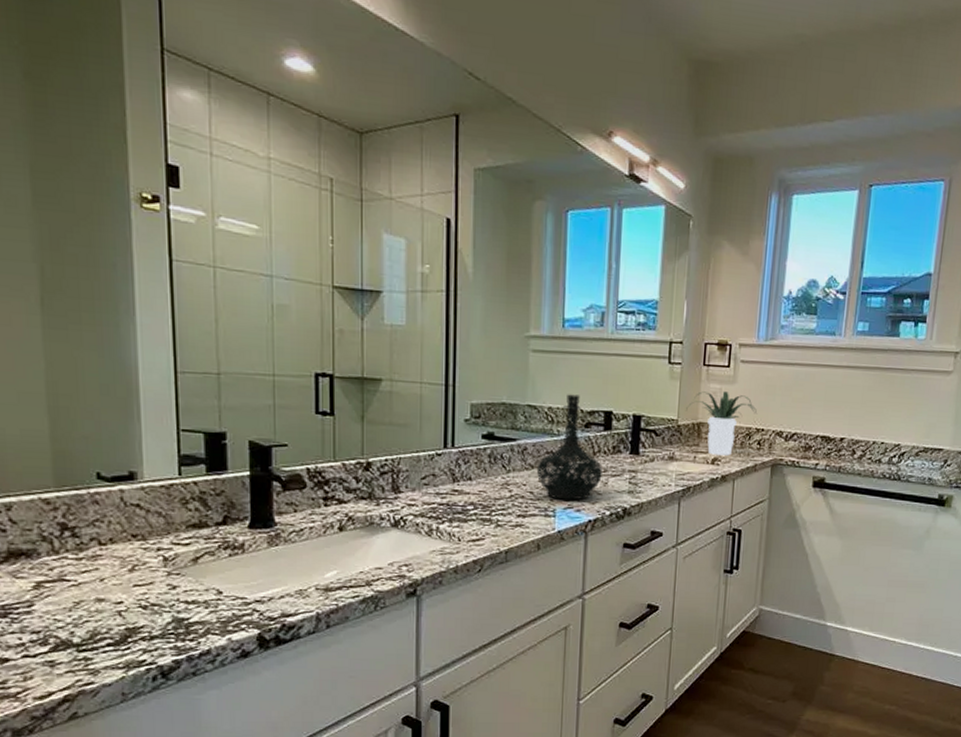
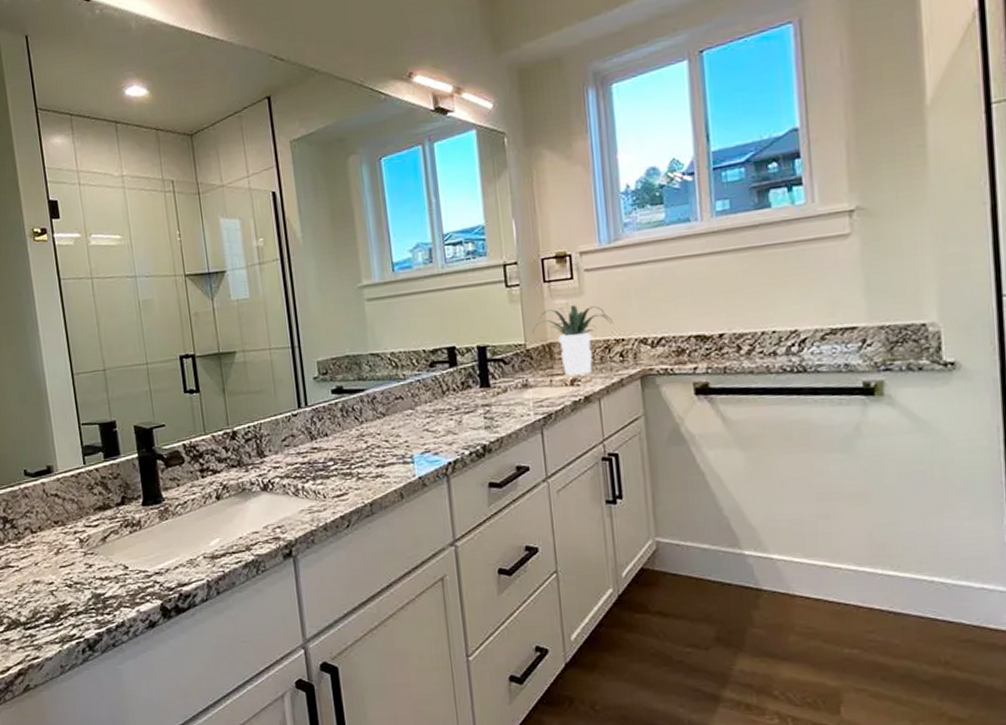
bottle: present [536,394,602,501] -> none [388,335,455,445]

